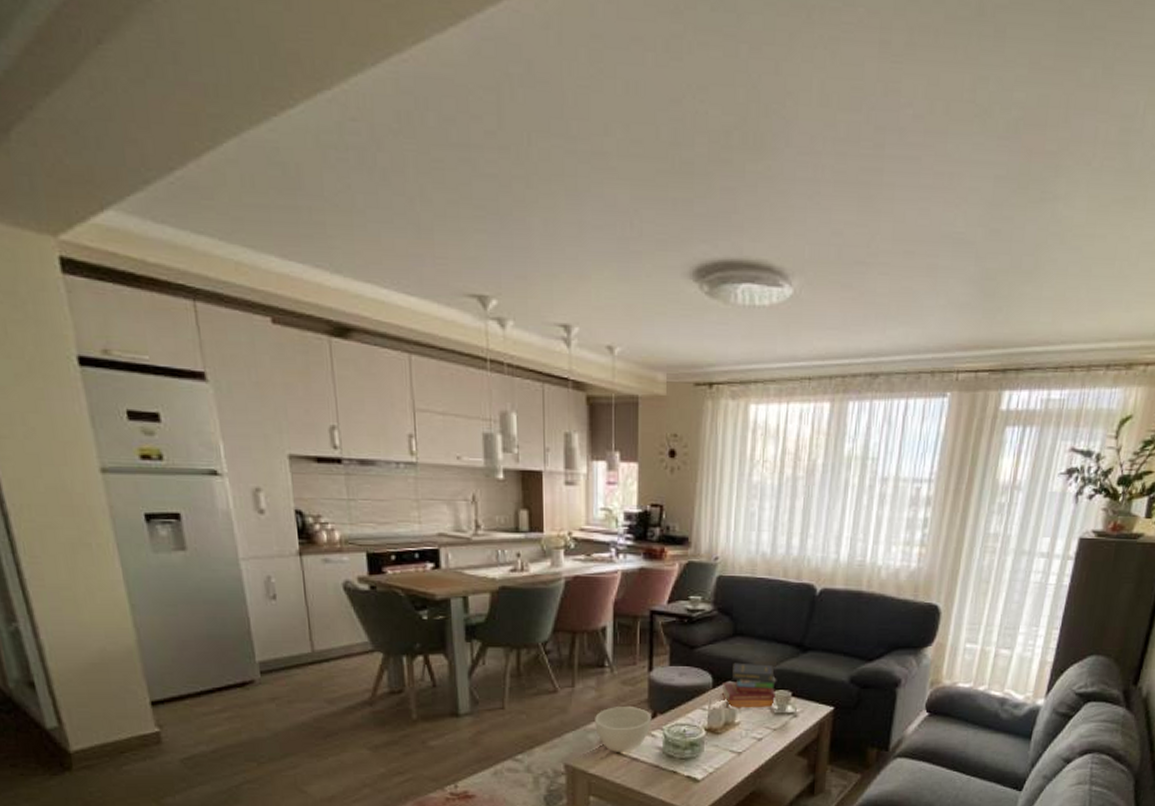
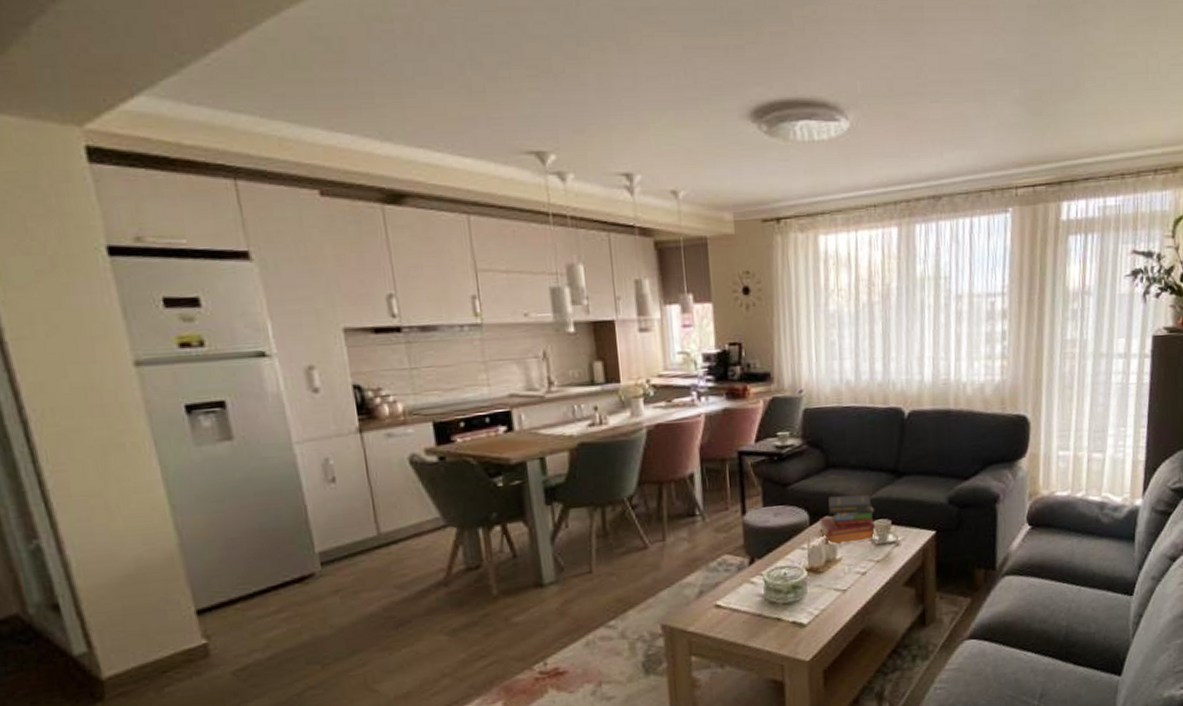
bowl: present [595,707,652,752] -> none [690,554,750,606]

